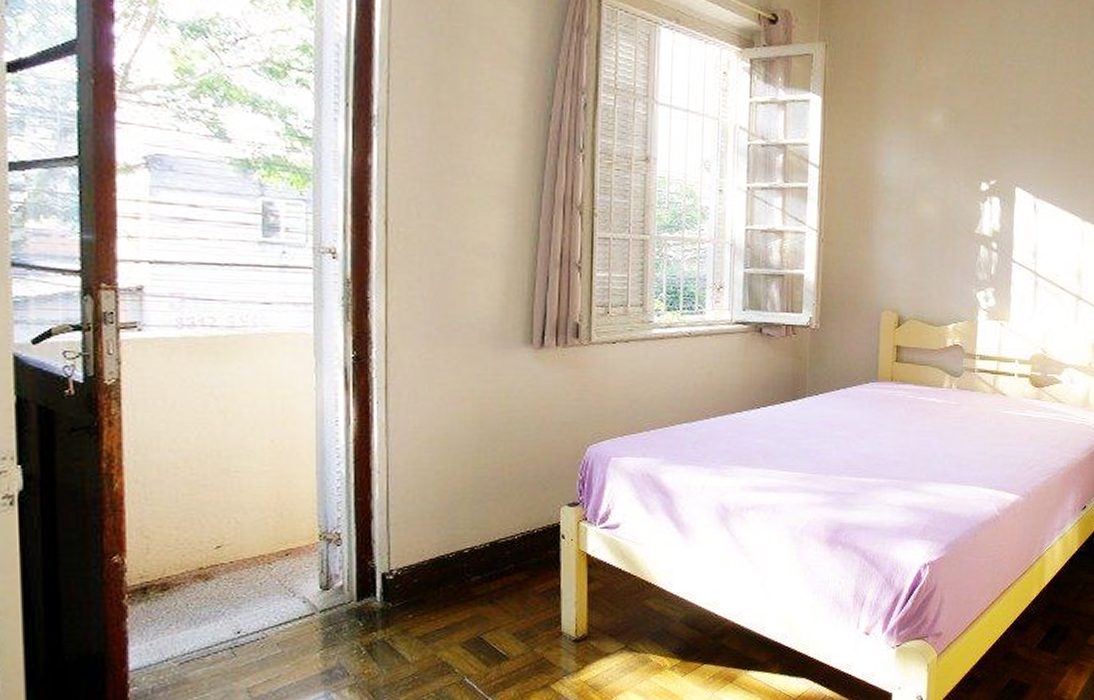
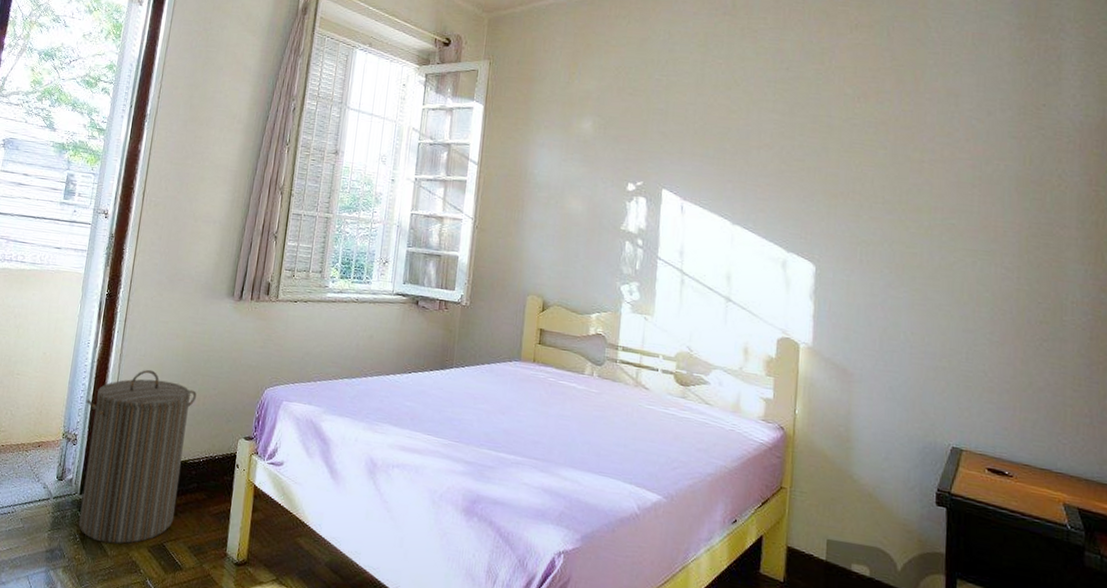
laundry hamper: none [345,443,499,650] -> present [78,369,197,544]

